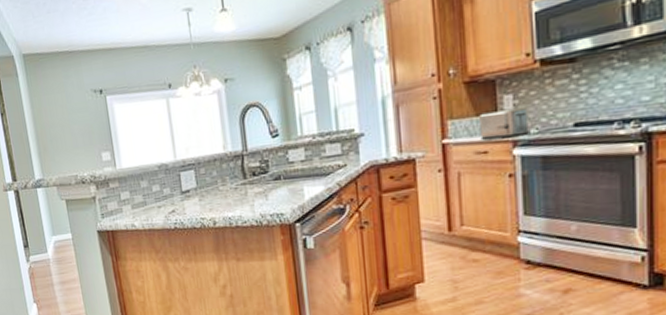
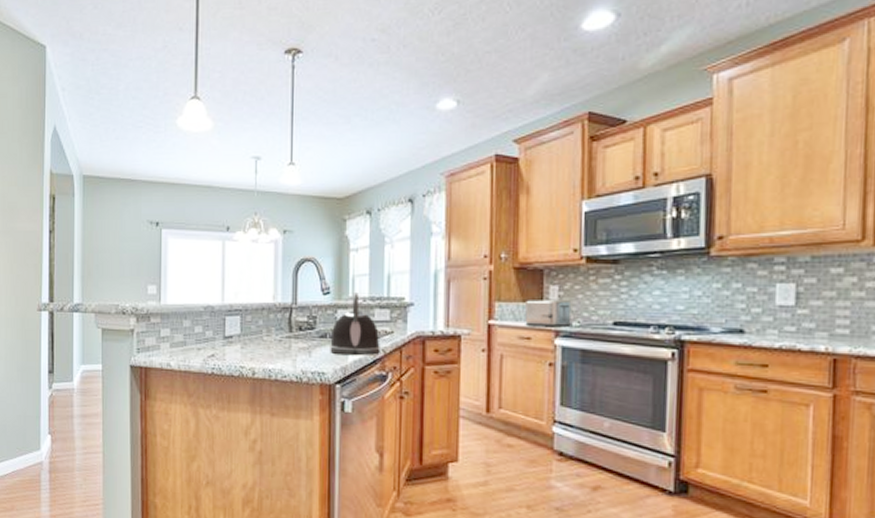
kettle: none [284,131,336,195] -> present [330,293,380,356]

